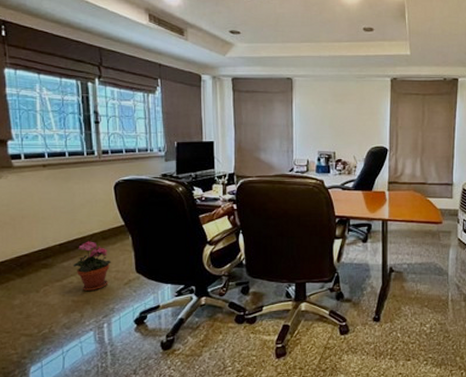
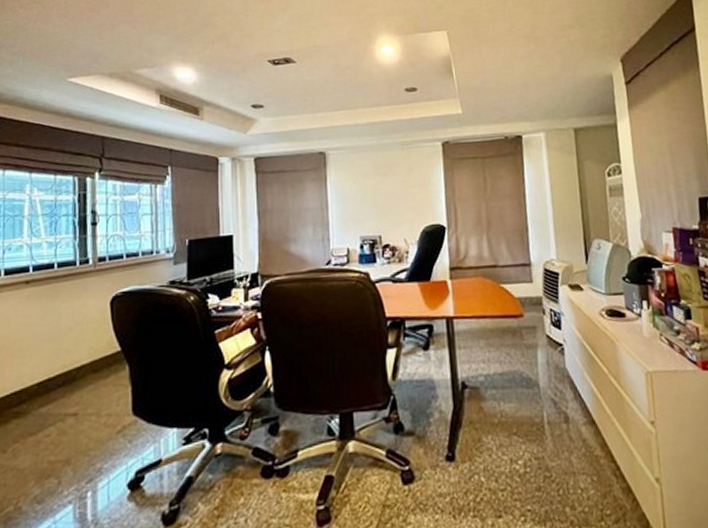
potted plant: present [73,241,111,292] -> none [53,376,101,447]

